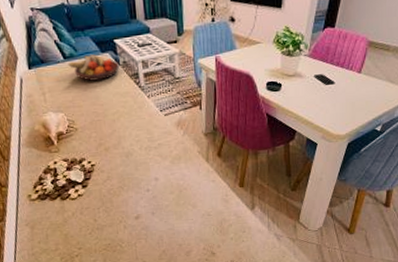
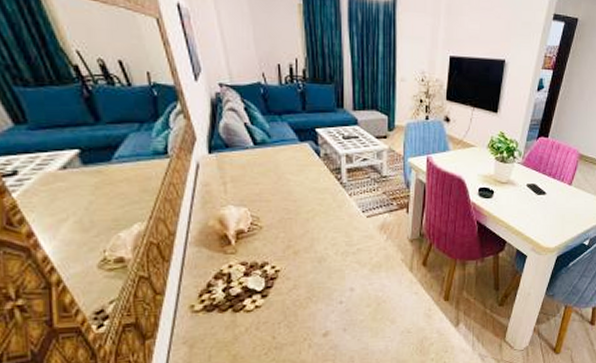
fruit bowl: present [68,54,119,81] -> none [258,143,319,173]

